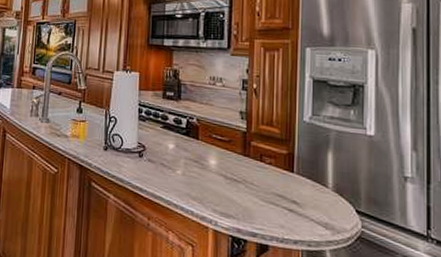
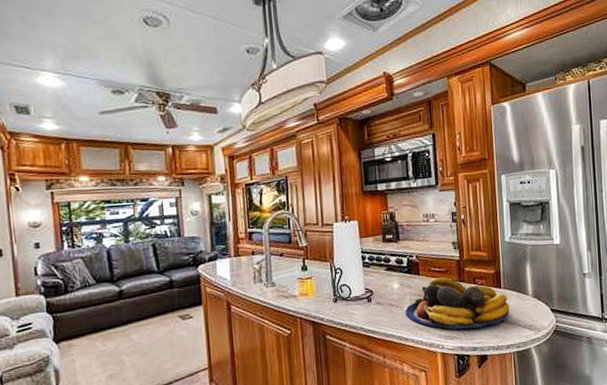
fruit bowl: none [178,146,302,213] -> present [405,277,510,330]

